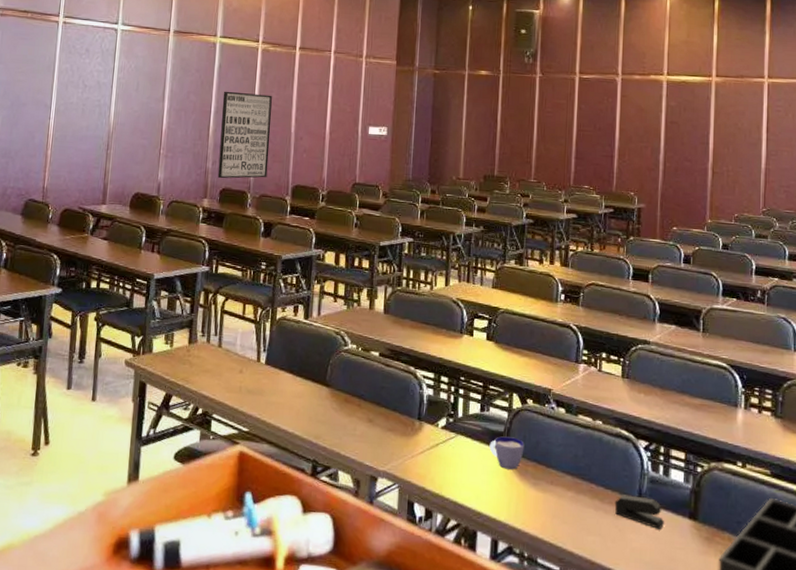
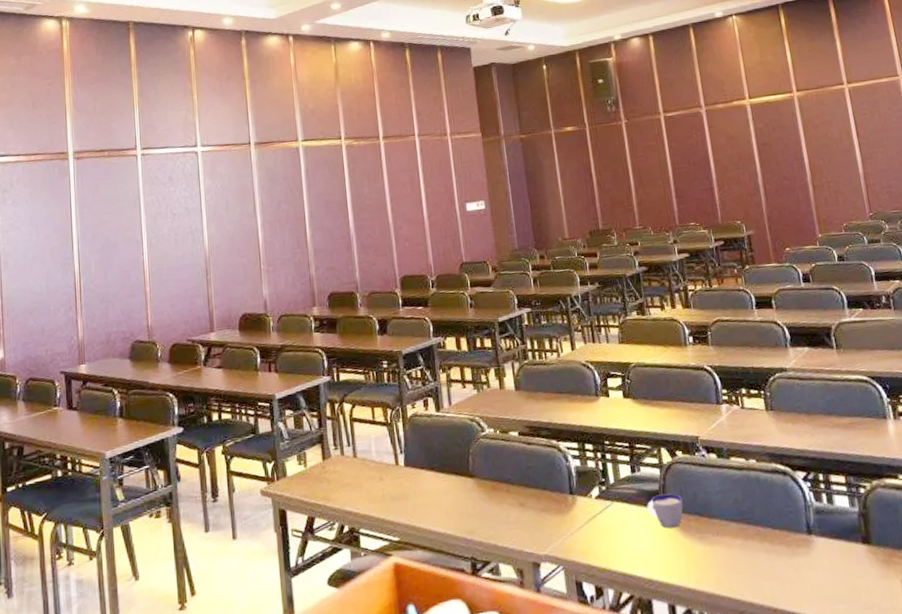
wall art: present [217,91,272,179] -> none [314,189,373,284]
stapler: present [614,494,665,529] -> none [784,530,840,561]

